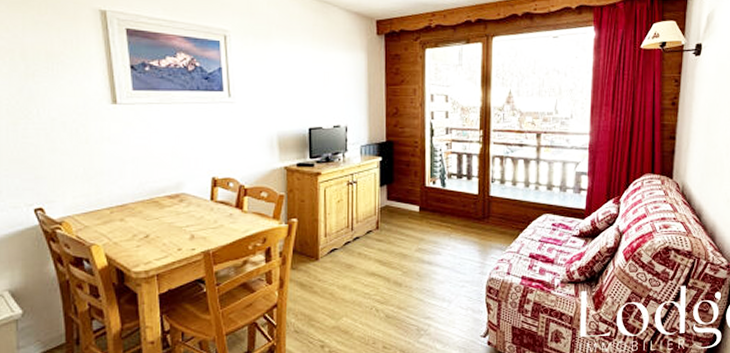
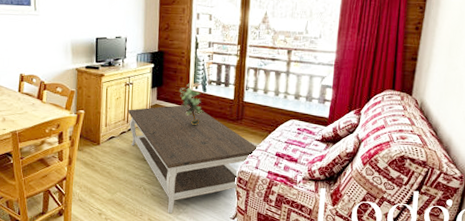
coffee table: none [352,204,508,338] -> present [127,104,257,214]
potted plant: none [414,177,444,229] -> present [180,82,204,126]

